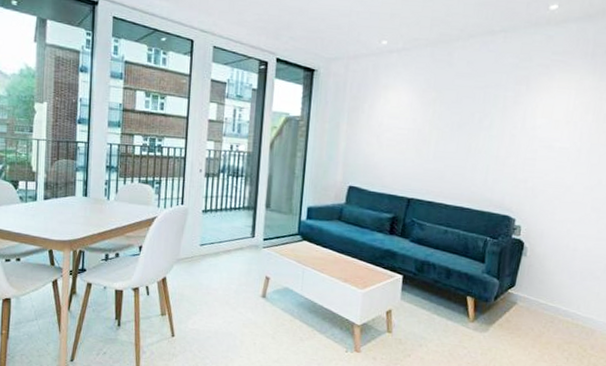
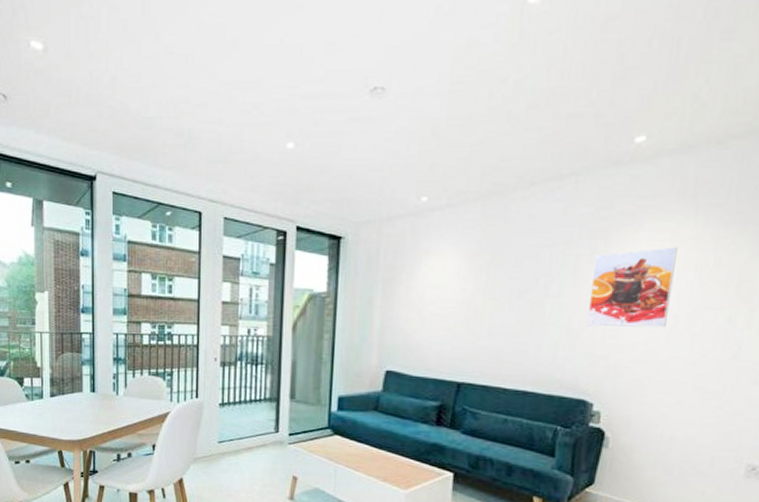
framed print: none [511,94,581,159] -> present [587,247,678,328]

